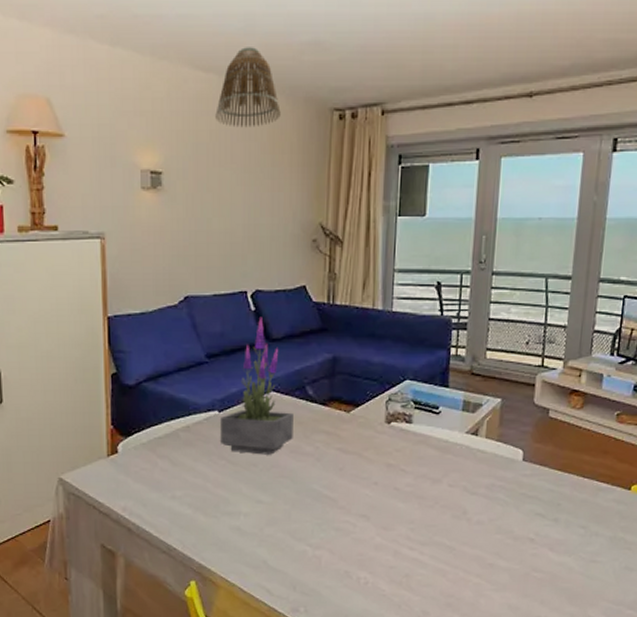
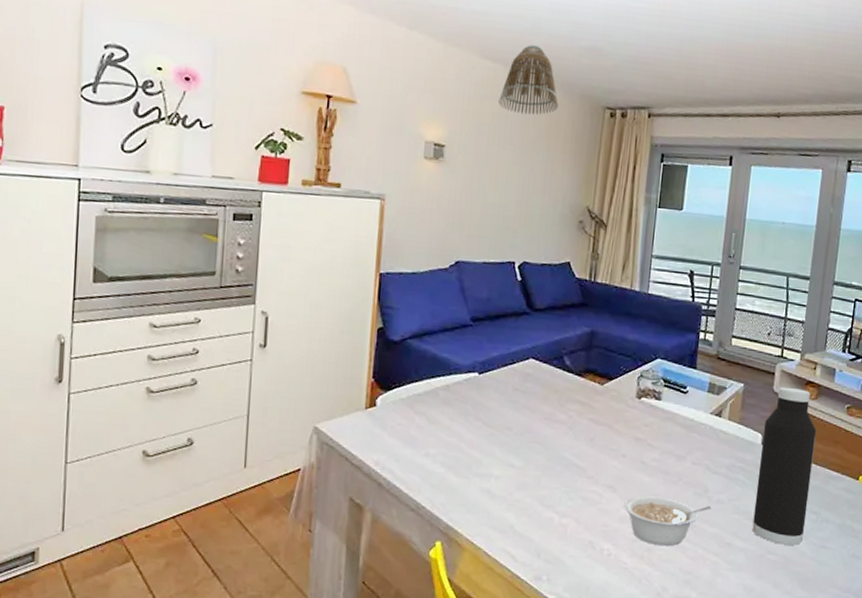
potted plant: present [220,316,294,455] -> none [478,287,550,420]
legume: none [379,522,472,571] -> present [624,496,712,547]
water bottle: none [515,398,583,562] -> present [752,386,817,546]

